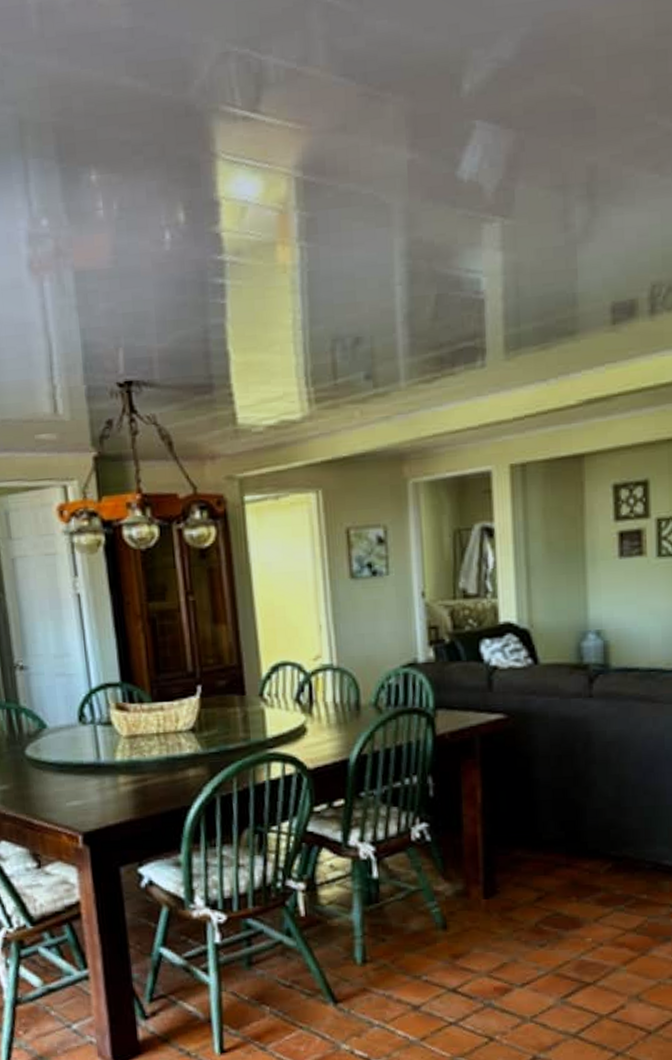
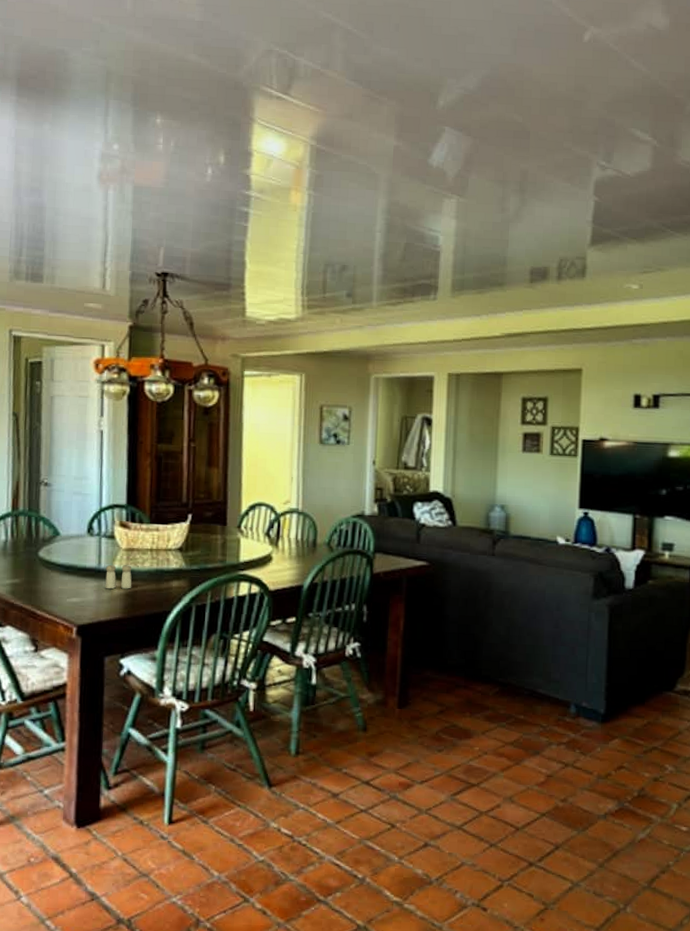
salt and pepper shaker: none [107,755,140,787] -> present [105,564,132,590]

